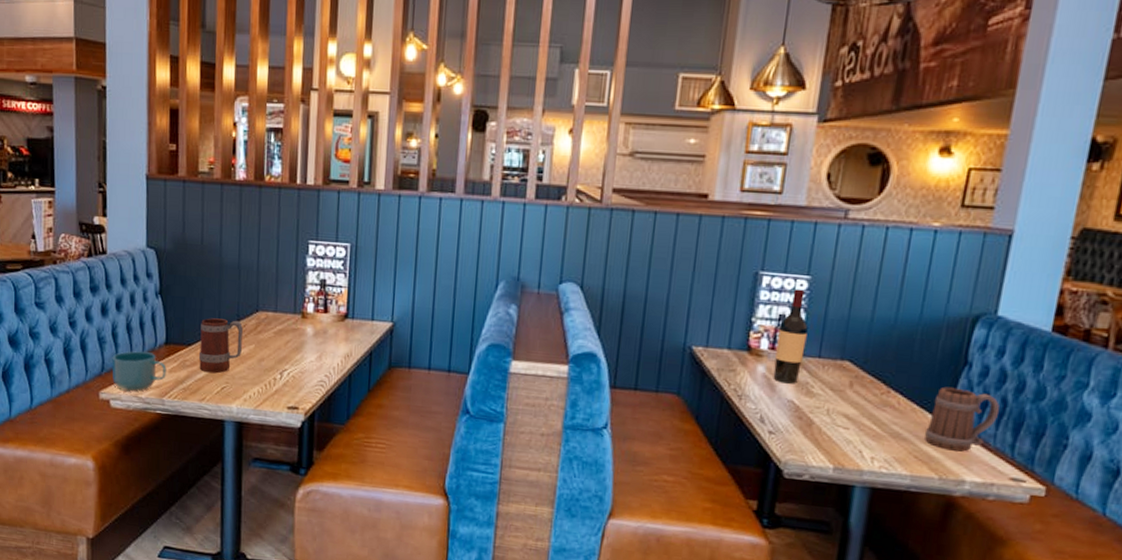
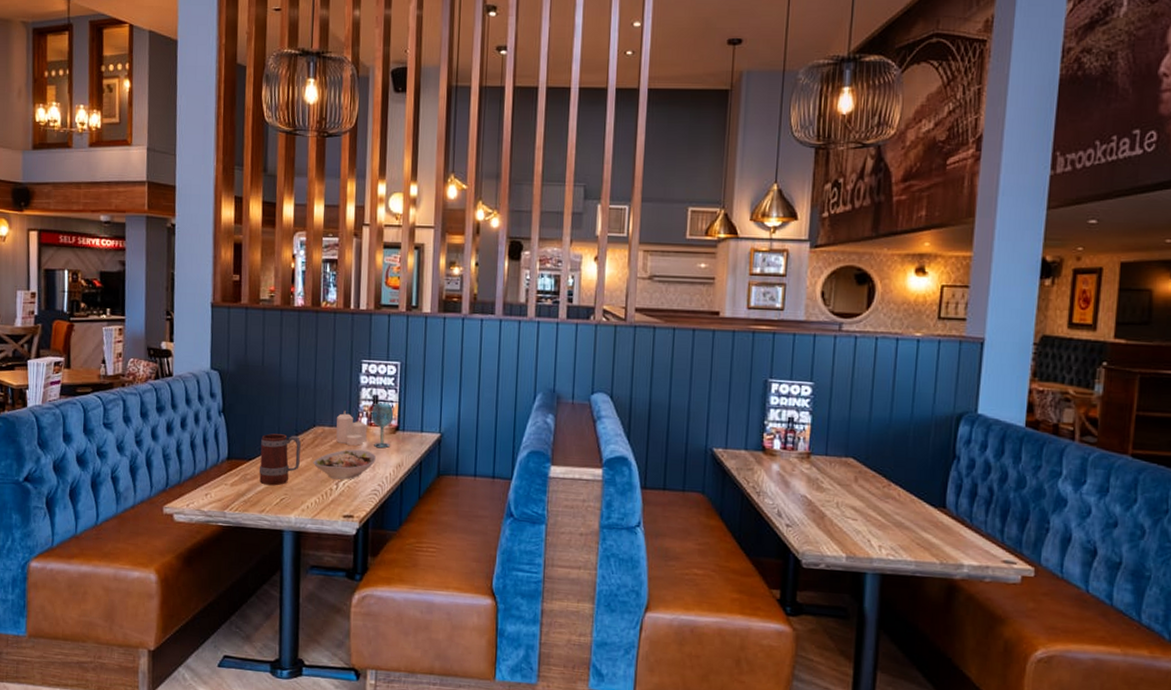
cup: present [112,351,167,392] -> none [176,466,228,505]
salad: none [256,336,323,370] -> present [313,449,376,480]
candle: none [280,295,314,334] -> present [336,411,367,446]
wine glass: none [318,287,343,336] -> present [371,403,394,448]
wine bottle: present [773,289,808,384] -> none [786,394,814,480]
beer mug: present [925,386,1000,452] -> none [925,479,987,538]

